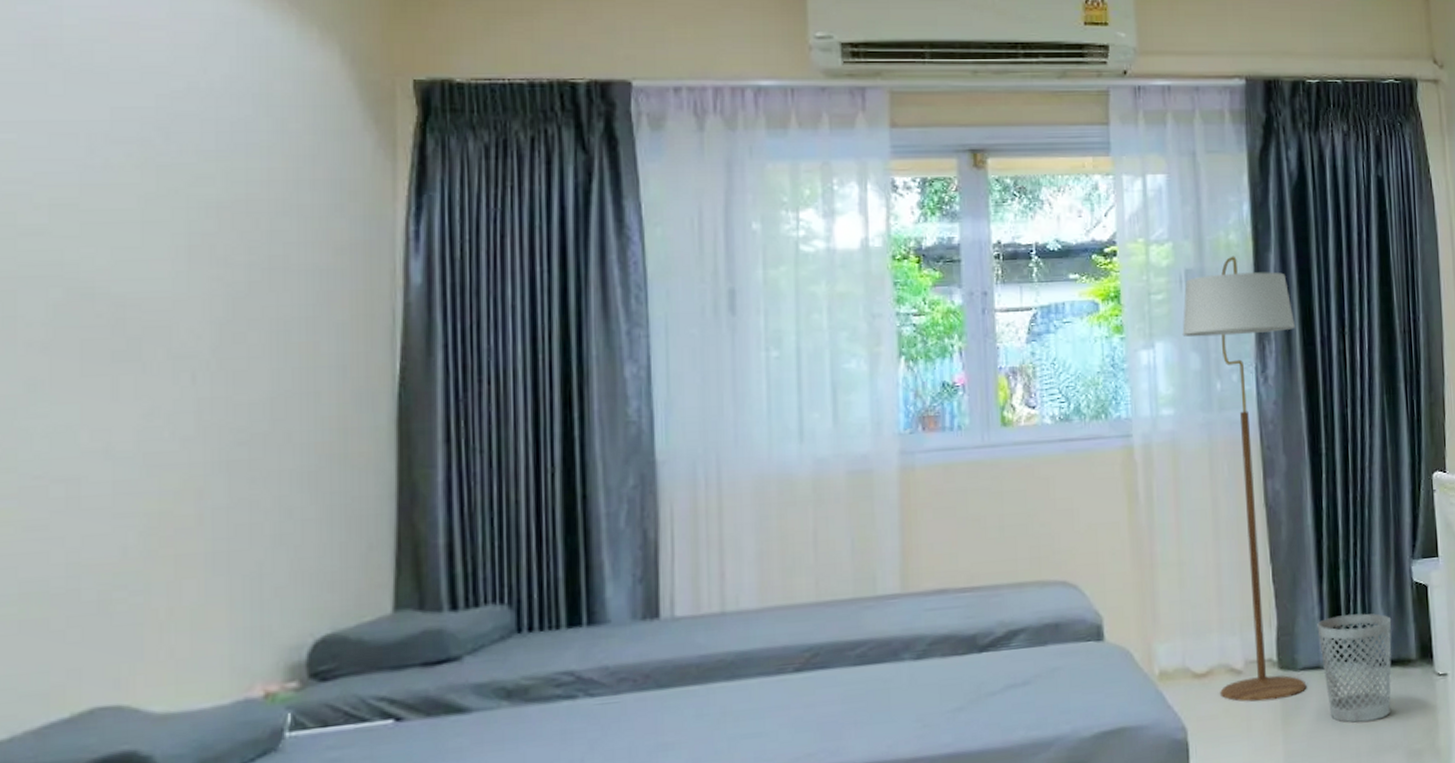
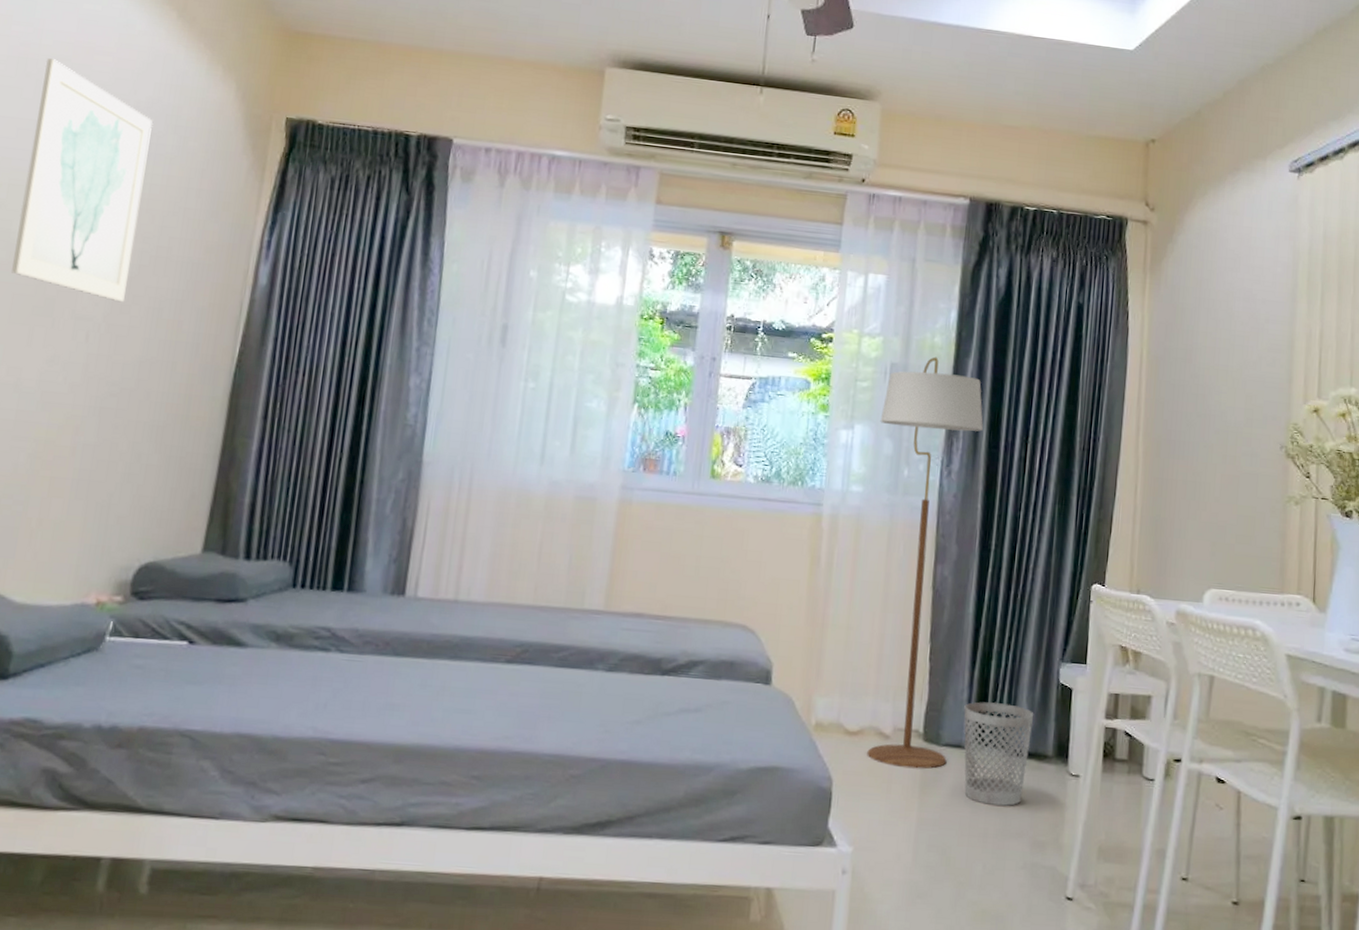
wall art: none [72,42,237,331] -> present [11,58,154,303]

